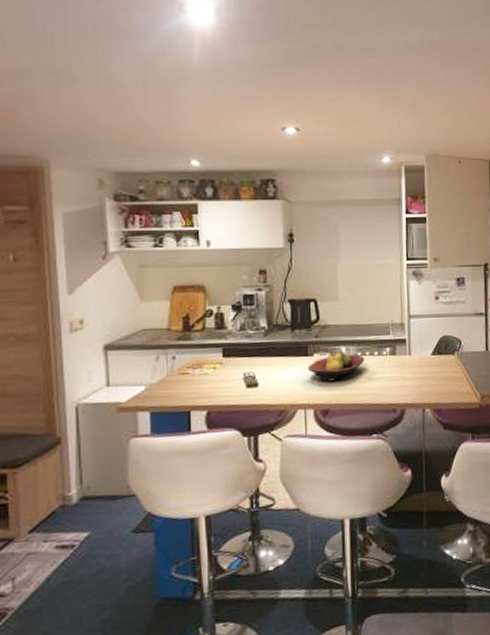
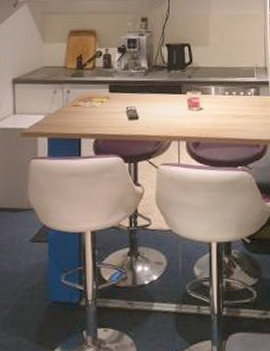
fruit bowl: present [307,350,365,382] -> none [181,90,232,118]

